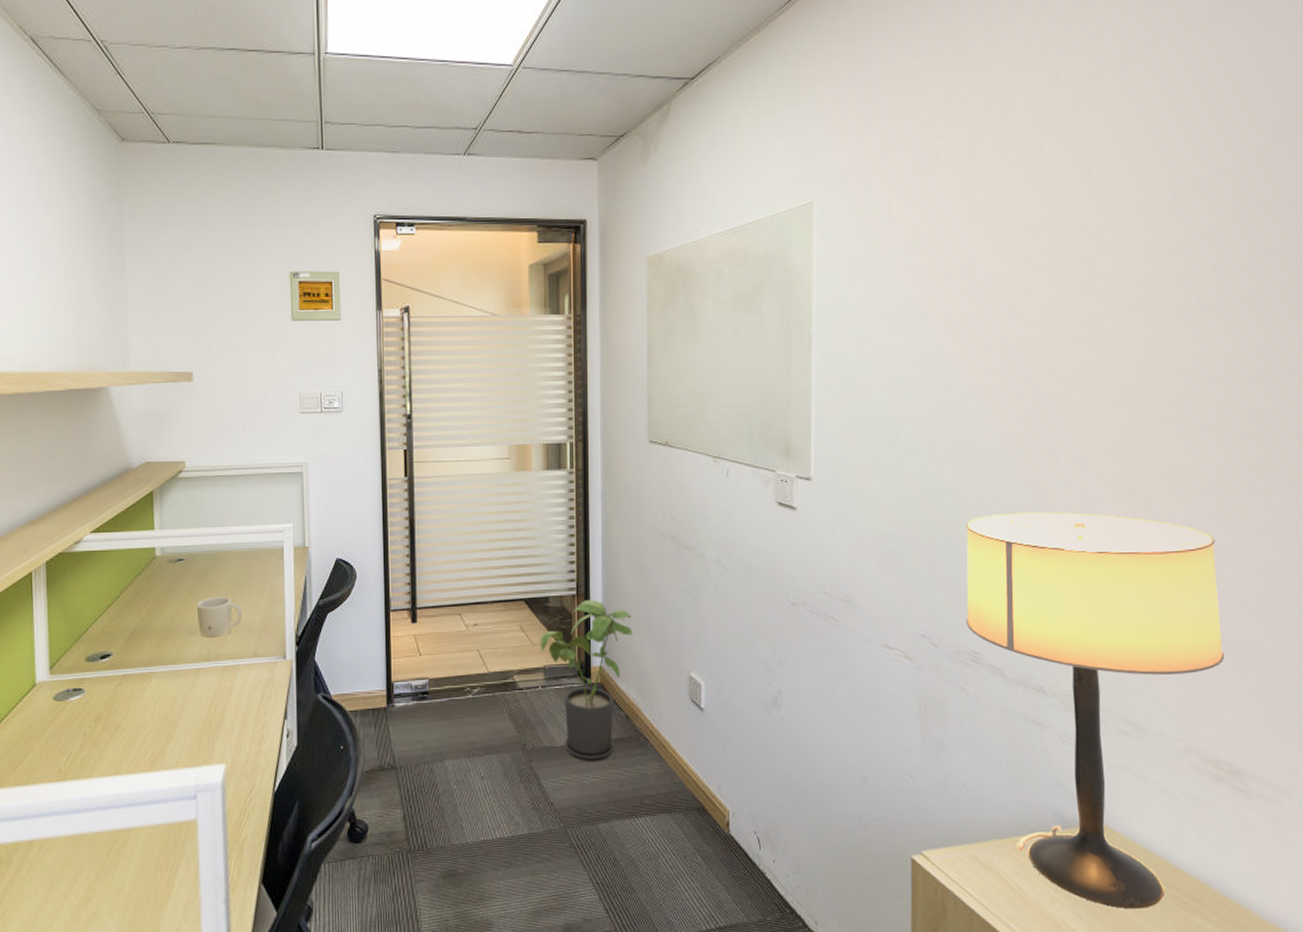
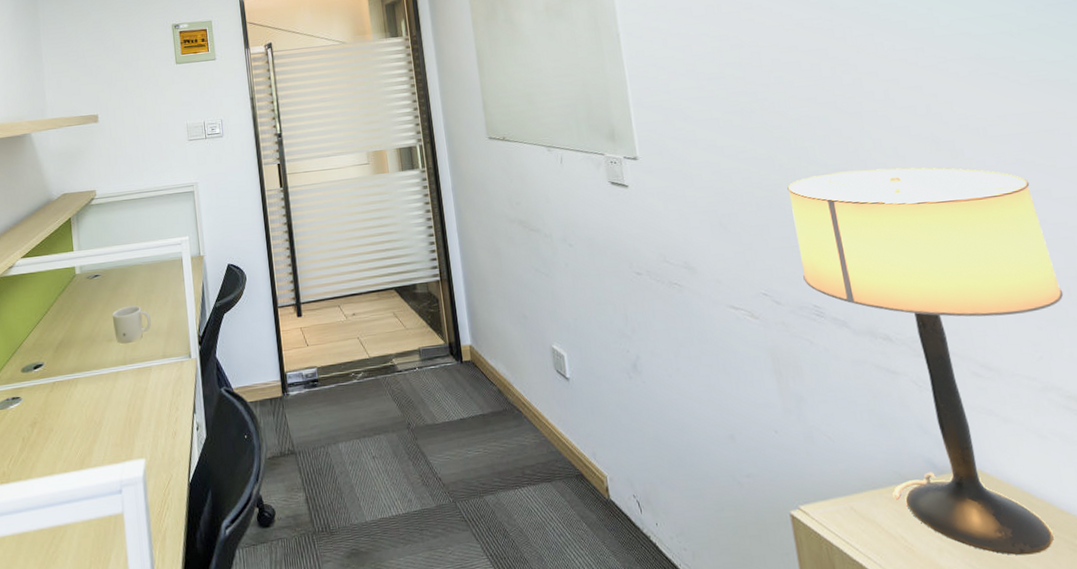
house plant: present [540,600,633,762] -> none [412,284,495,437]

